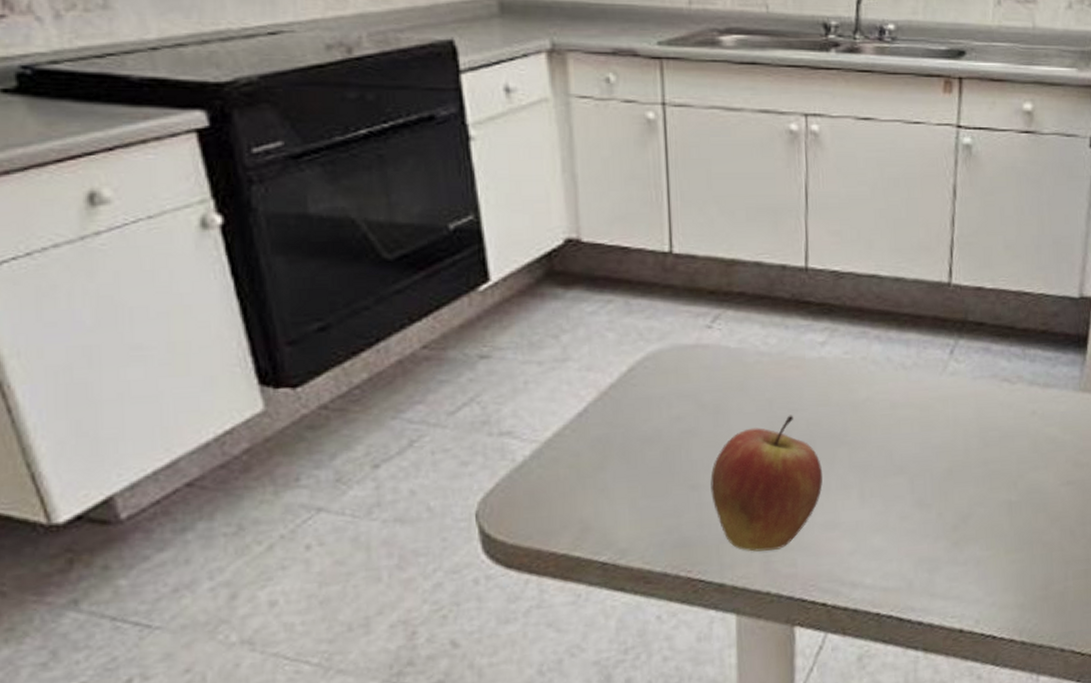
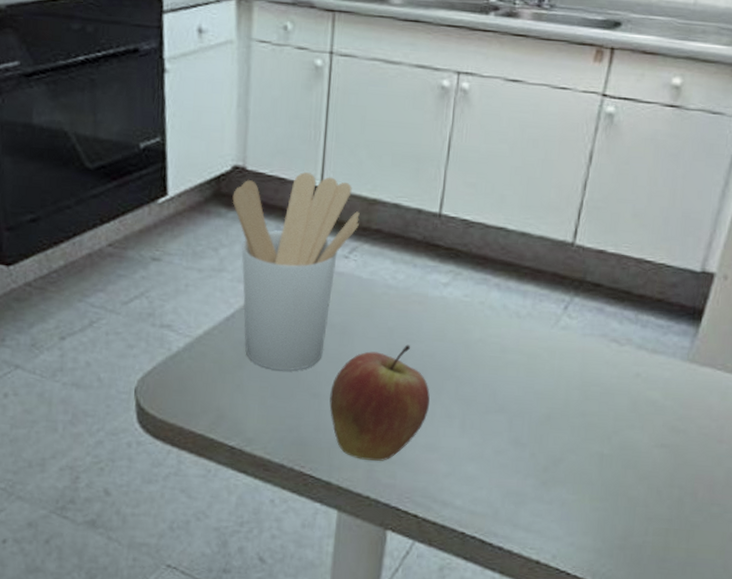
utensil holder: none [569,238,719,466] -> present [232,172,360,371]

